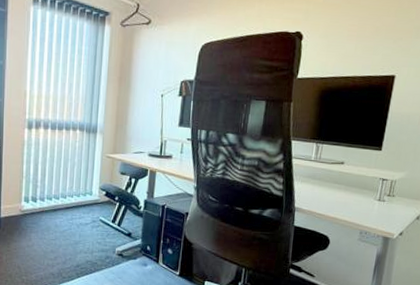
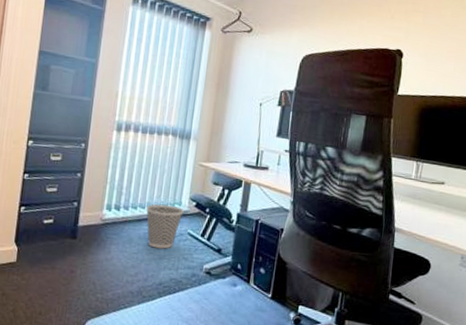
wastebasket: none [60,194,95,235] -> present [146,204,184,249]

